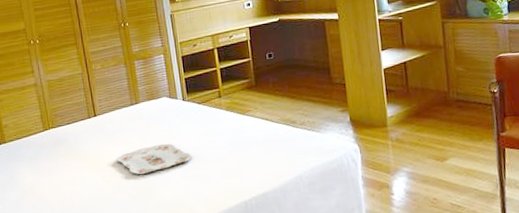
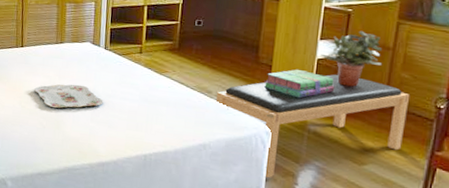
bench: none [301,78,473,195] -> present [216,74,410,178]
stack of books: none [342,82,405,110] -> present [263,69,335,99]
potted plant: none [385,35,438,89] -> present [320,30,382,87]

